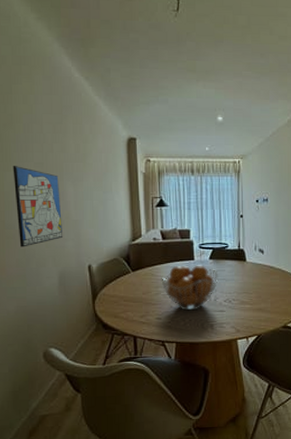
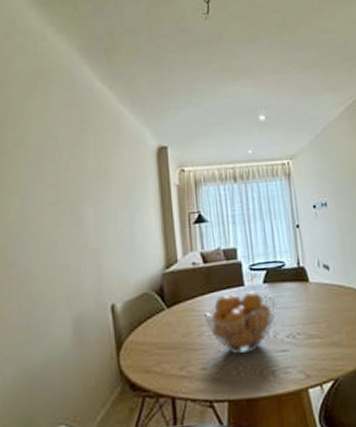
wall art: present [13,166,62,247] -> none [20,189,79,290]

